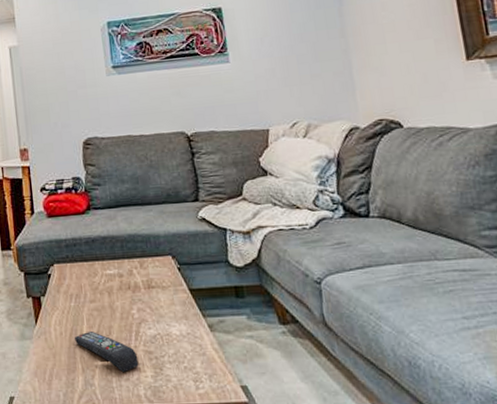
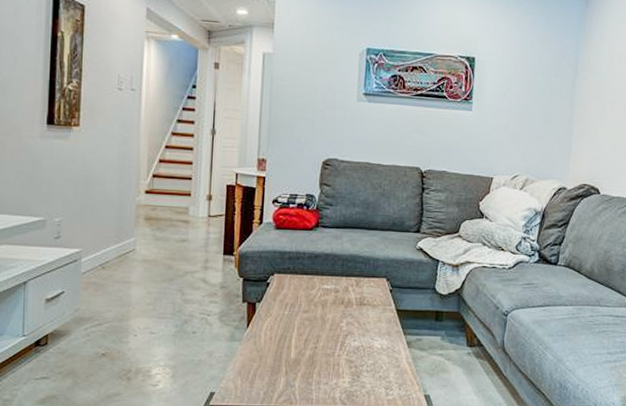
remote control: present [75,332,139,372] -> none [283,339,340,377]

